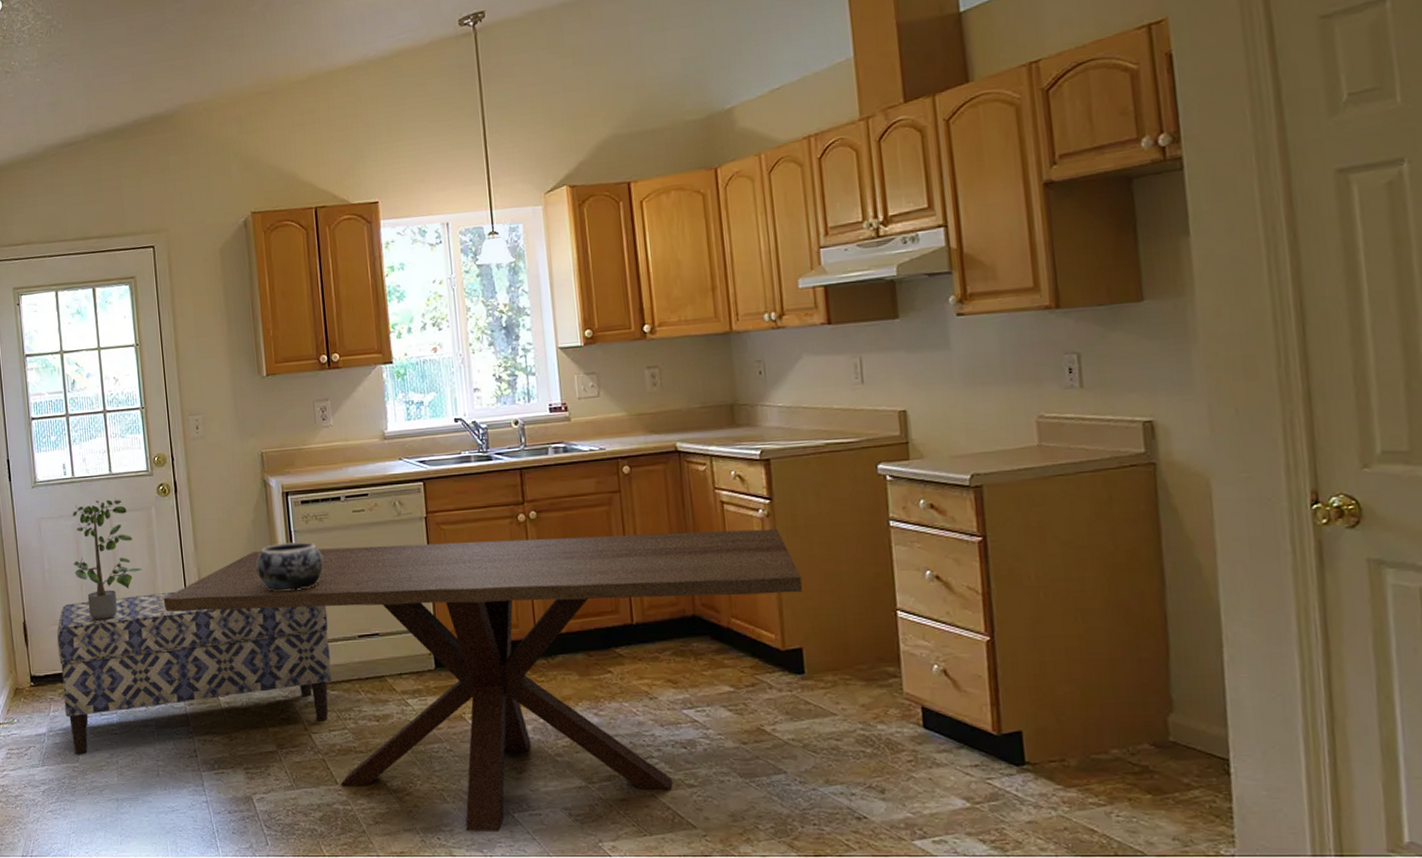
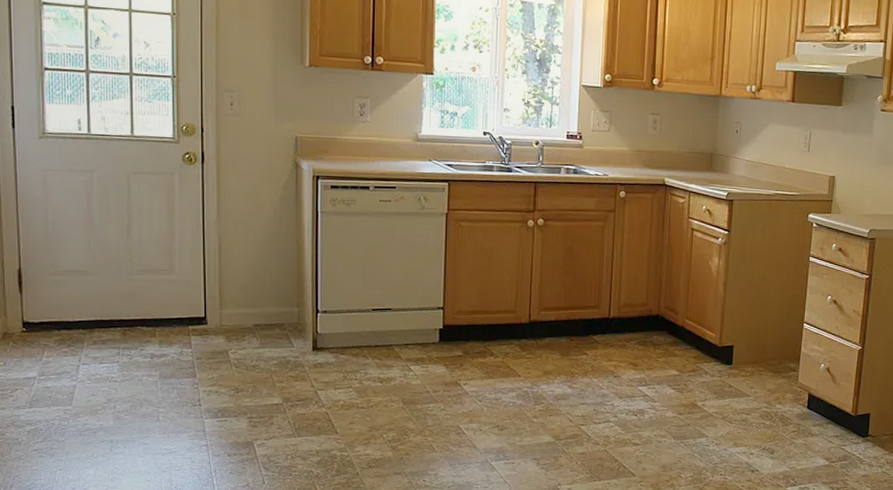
bench: present [56,591,332,755] -> none [56,254,345,399]
potted plant: present [71,498,142,620] -> none [81,159,159,275]
dining table: present [163,528,803,831] -> none [179,226,742,476]
decorative bowl: present [256,541,324,592] -> none [279,221,347,265]

